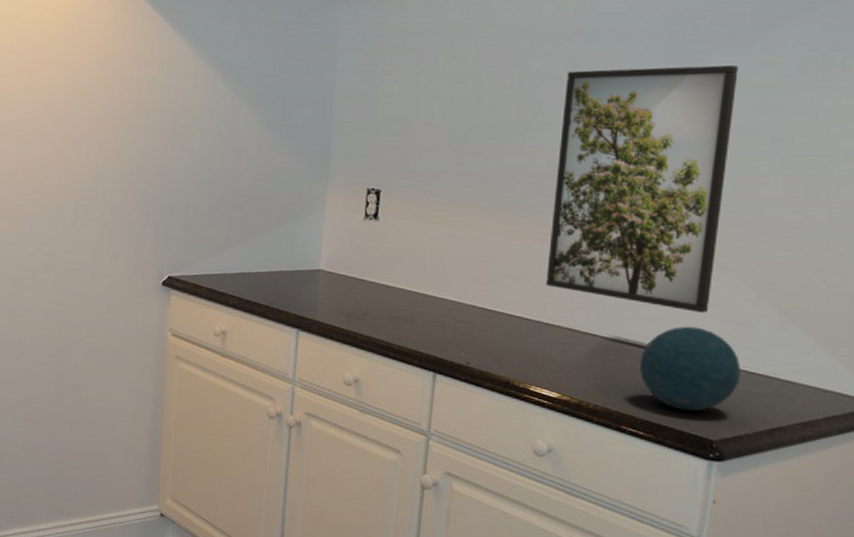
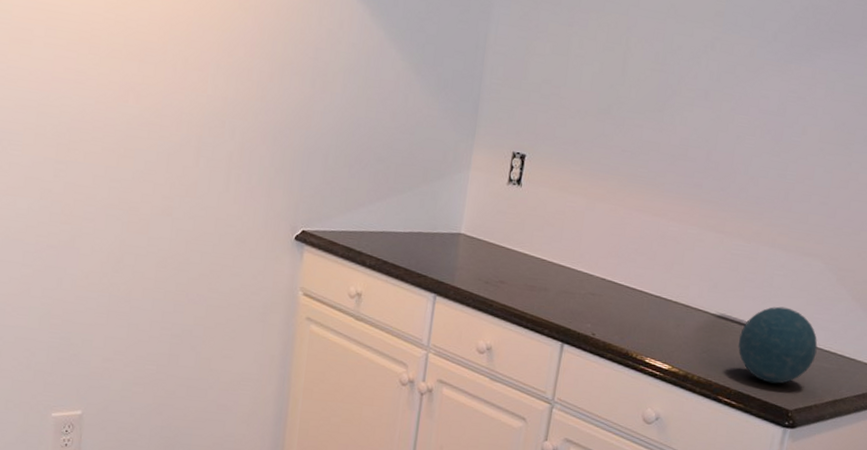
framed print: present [546,65,738,313] -> none [668,51,847,295]

